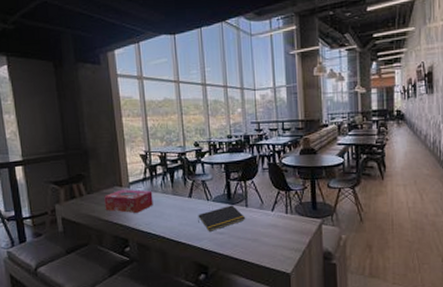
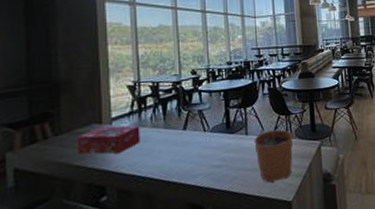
notepad: present [198,205,246,232] -> none [193,134,246,166]
plant pot: none [254,197,293,255] -> present [254,122,293,183]

